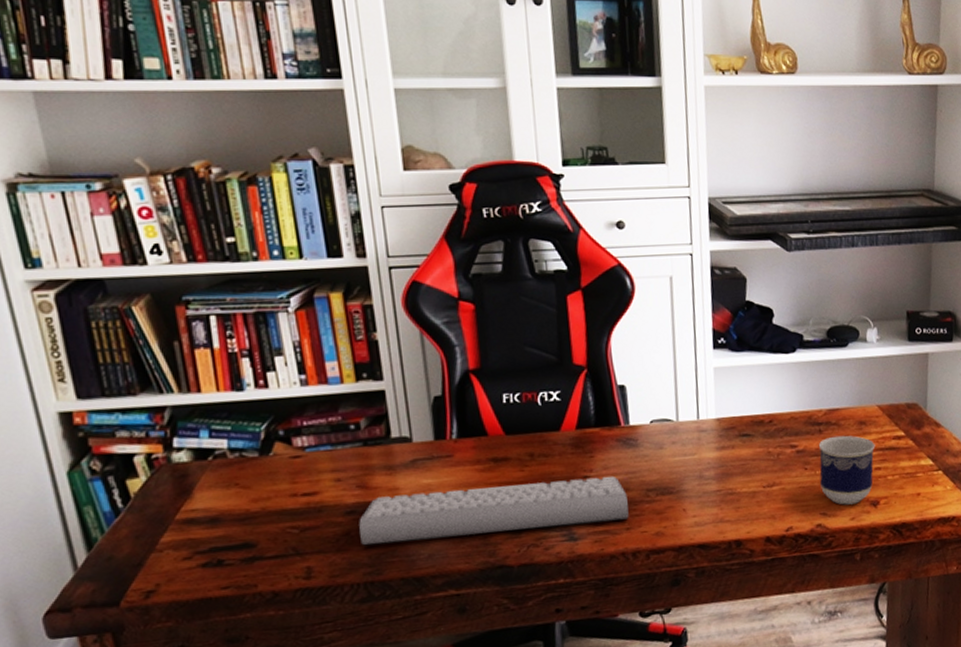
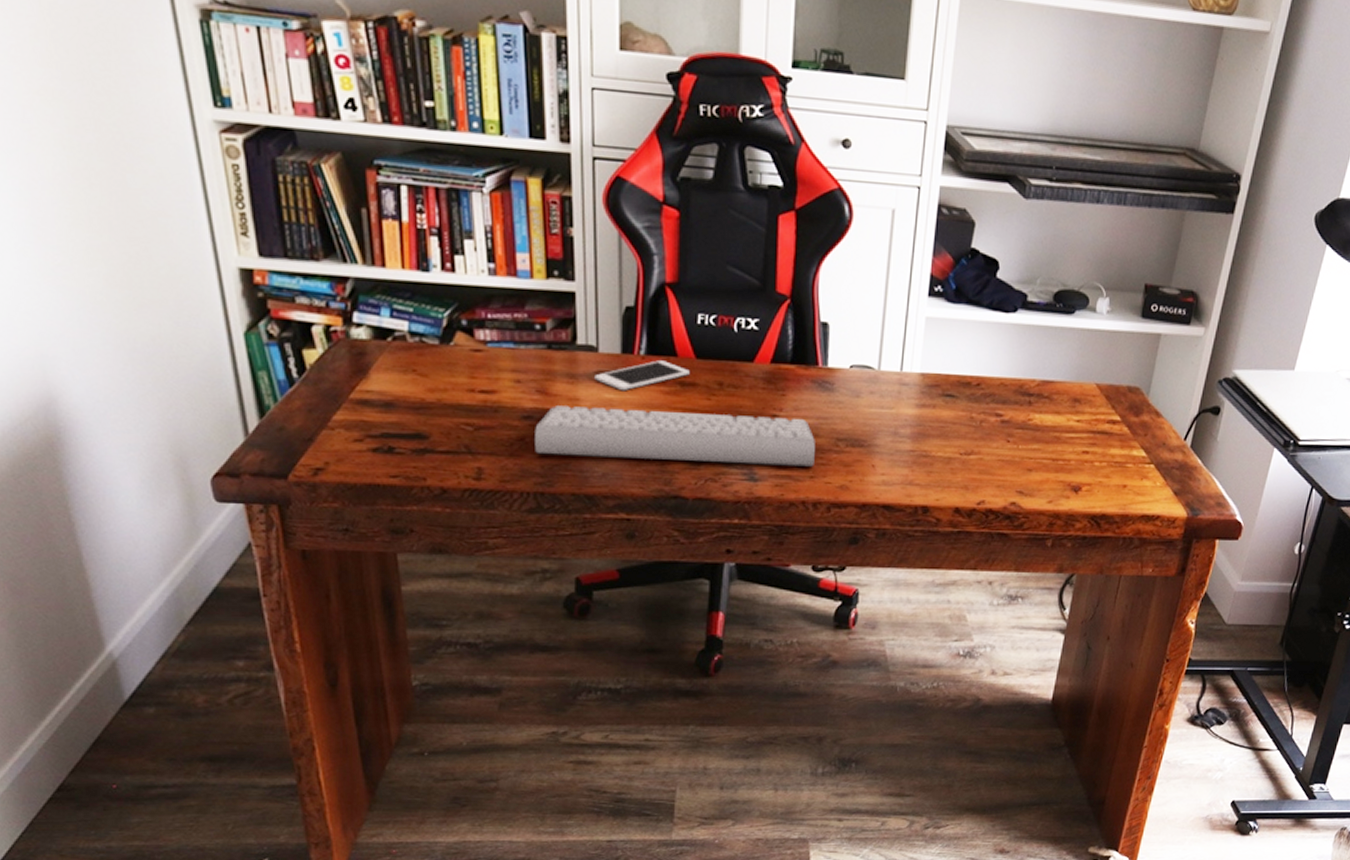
cell phone: none [411,441,501,475] -> present [595,360,690,391]
cup: present [818,435,875,505] -> none [1021,410,1087,487]

